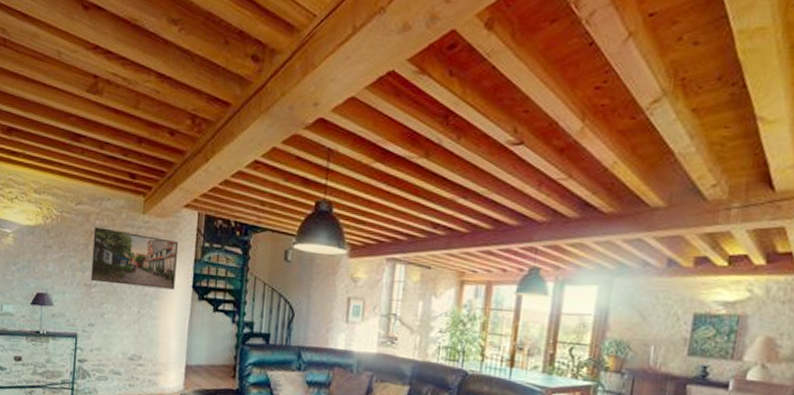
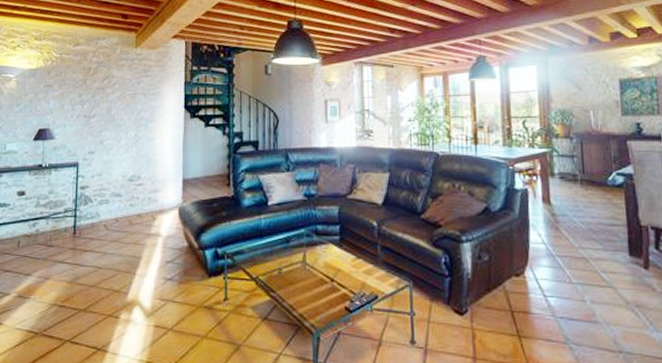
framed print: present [91,227,178,290] -> none [90,63,169,113]

